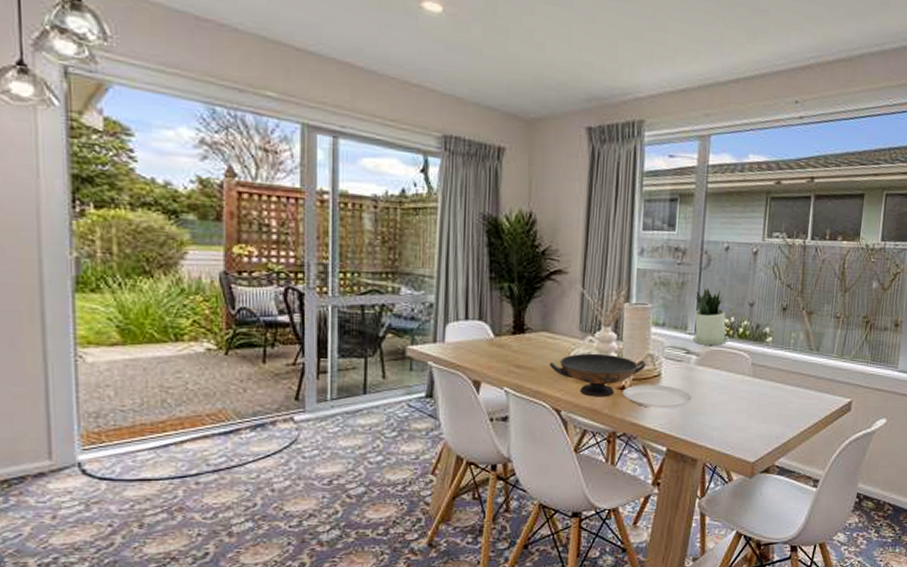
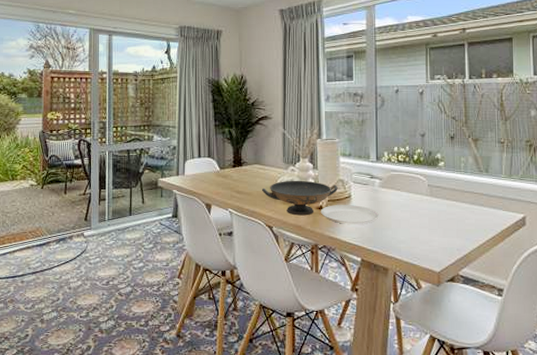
planter: present [692,288,729,345] -> none [374,123,406,171]

